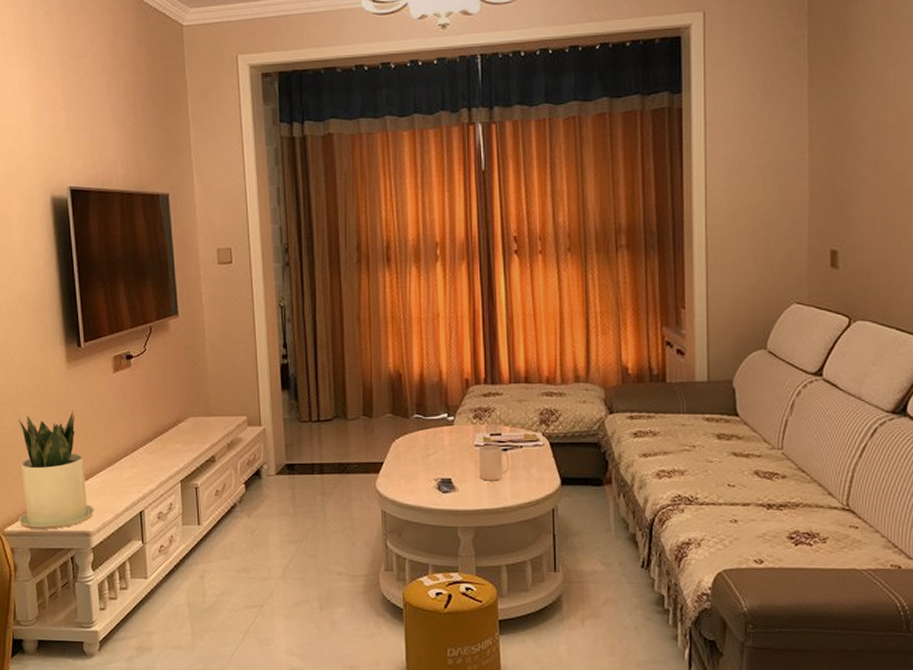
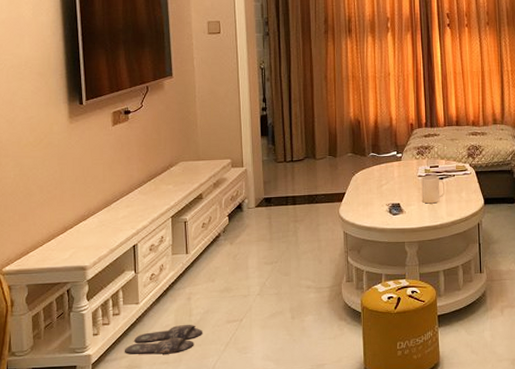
planter: present [18,411,95,530] -> none [17,160,92,267]
slippers: none [134,605,218,638] -> present [125,324,202,355]

